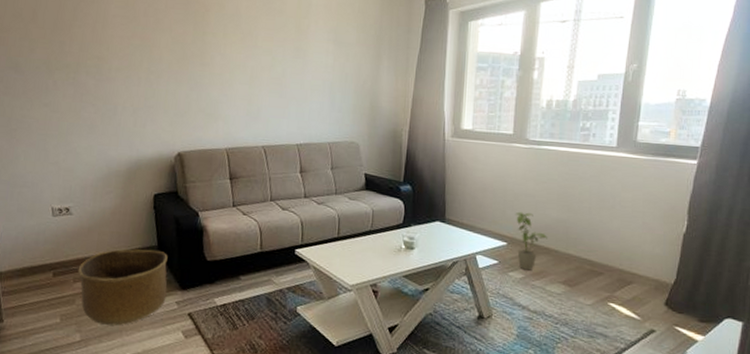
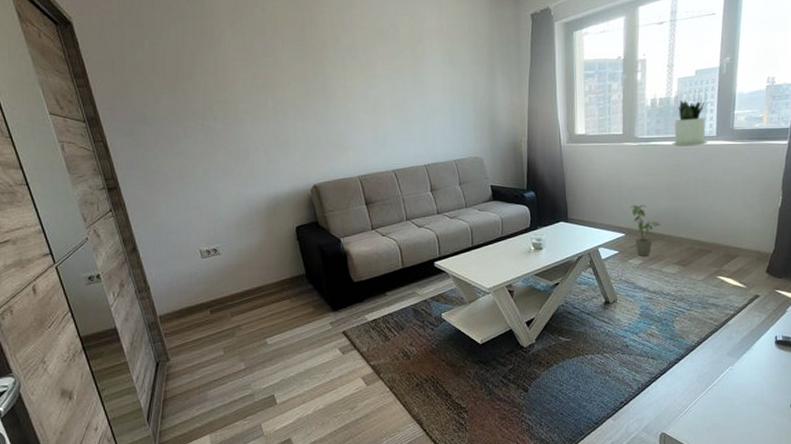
basket: present [77,249,168,326] -> none [233,279,320,351]
planter: none [566,104,608,156] -> present [672,98,709,146]

